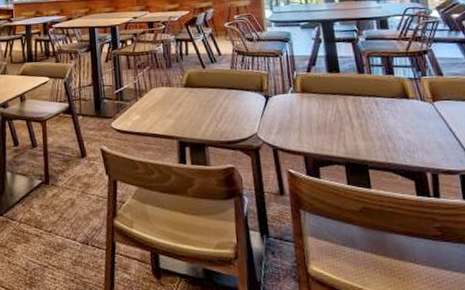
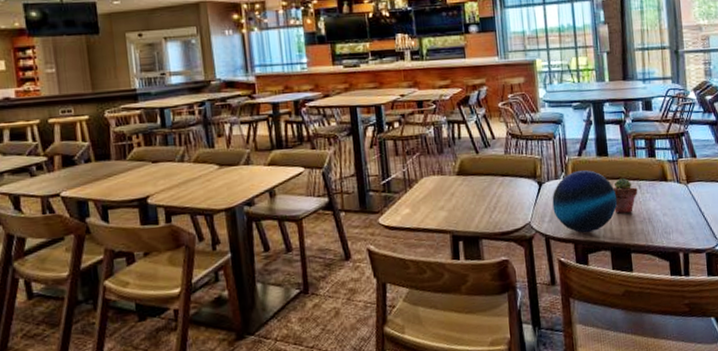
decorative orb: none [279,86,352,147] -> present [552,170,618,233]
potted succulent: none [345,94,375,129] -> present [612,177,638,214]

